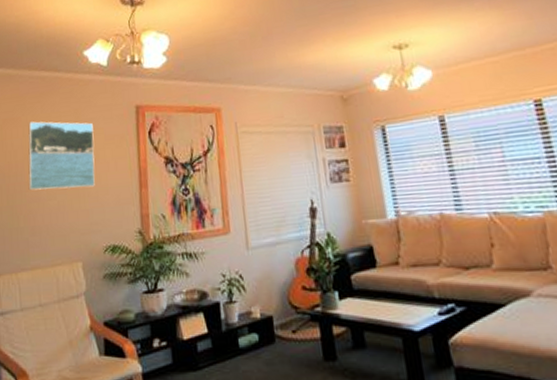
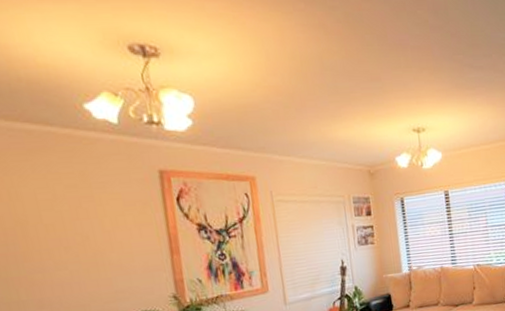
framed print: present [28,121,95,191] -> none [15,183,117,261]

